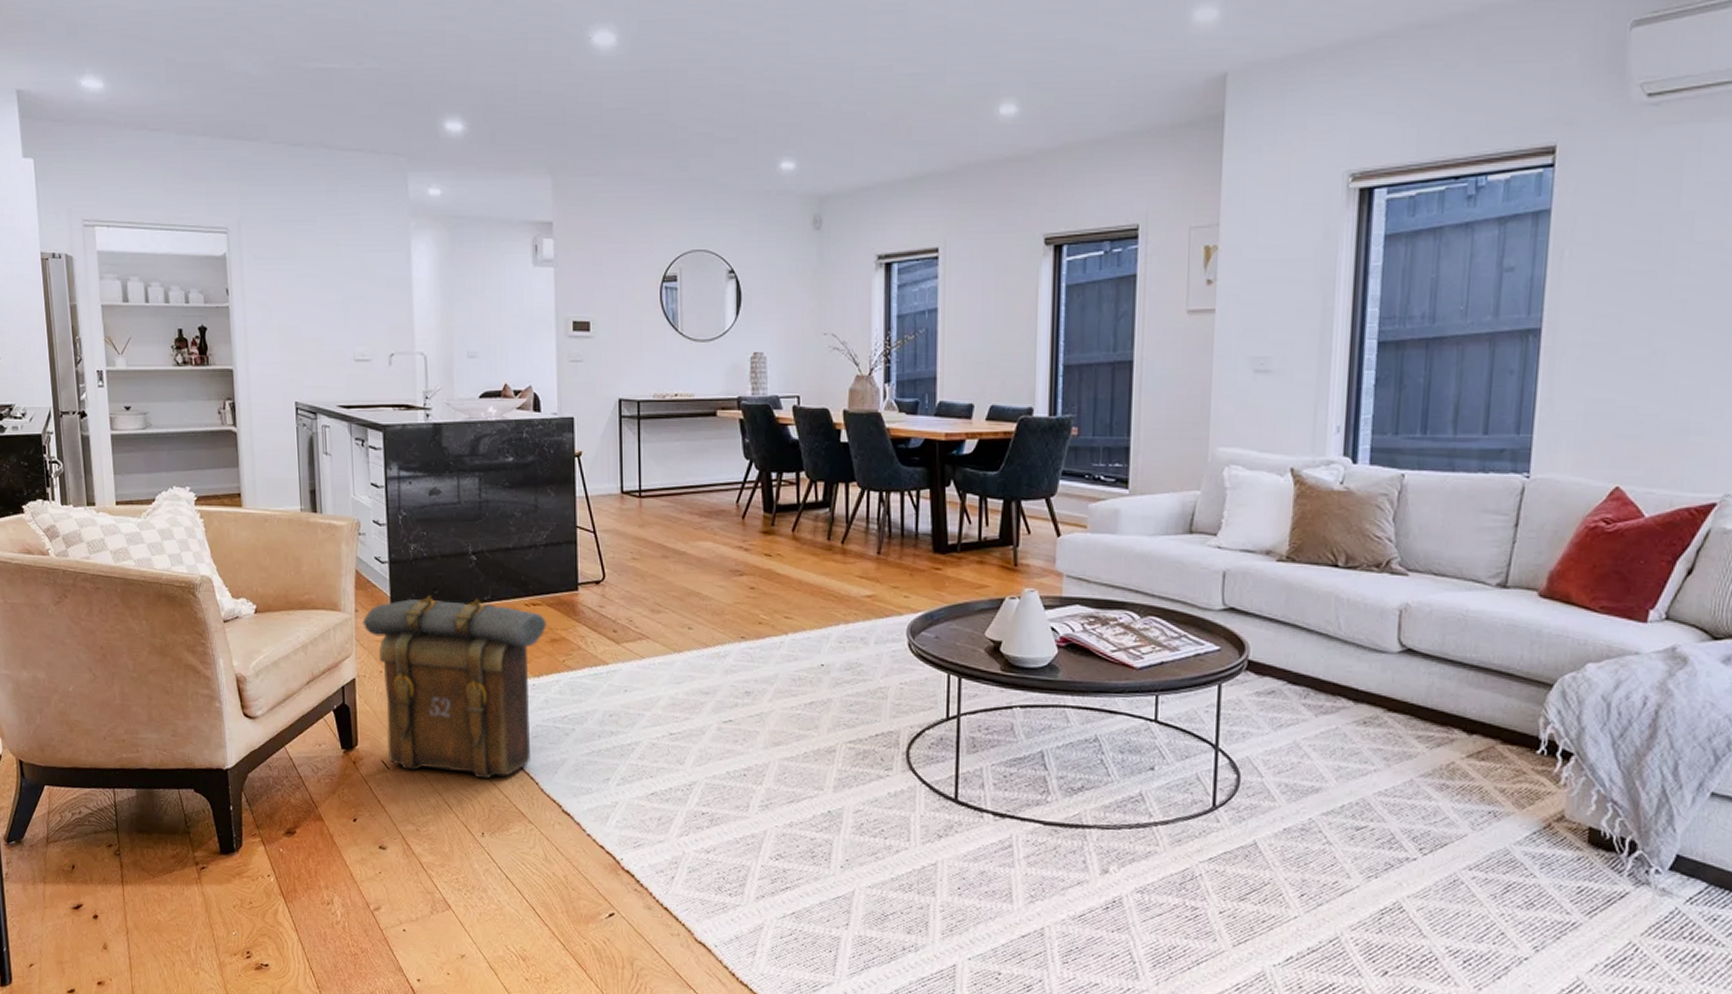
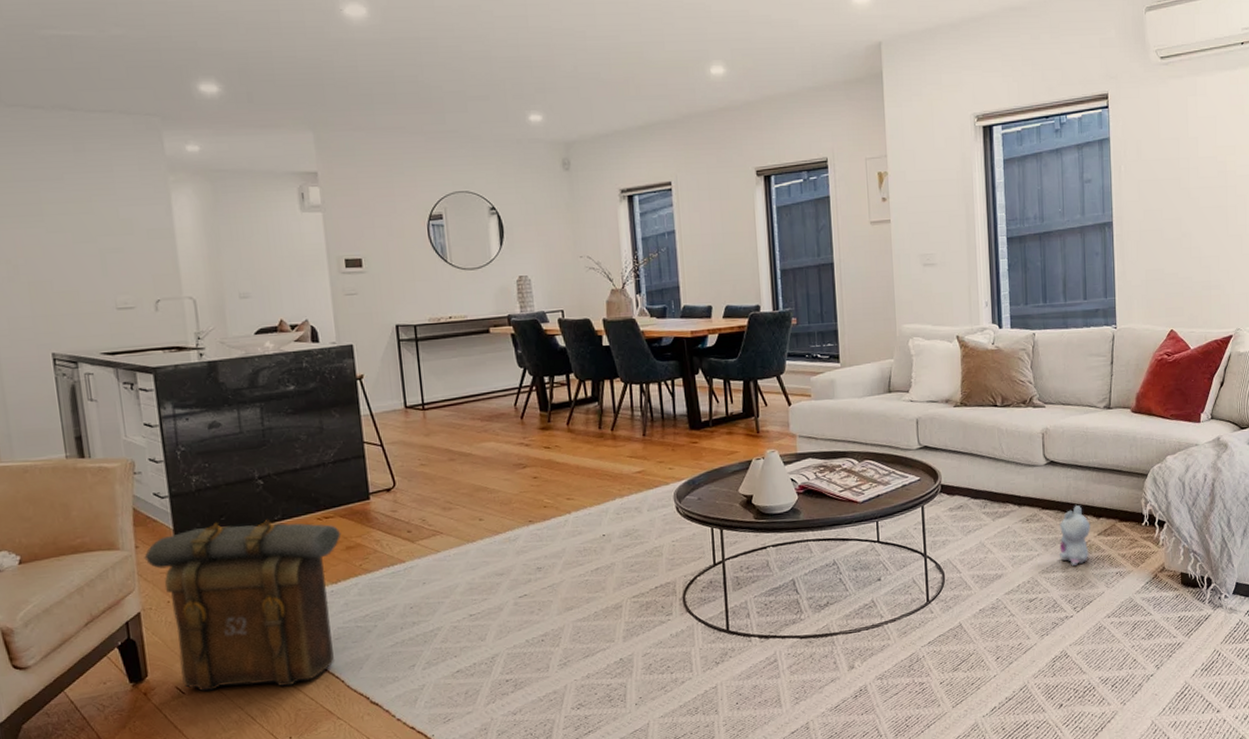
plush toy: none [1405,713,1457,793] -> present [1059,505,1091,566]

